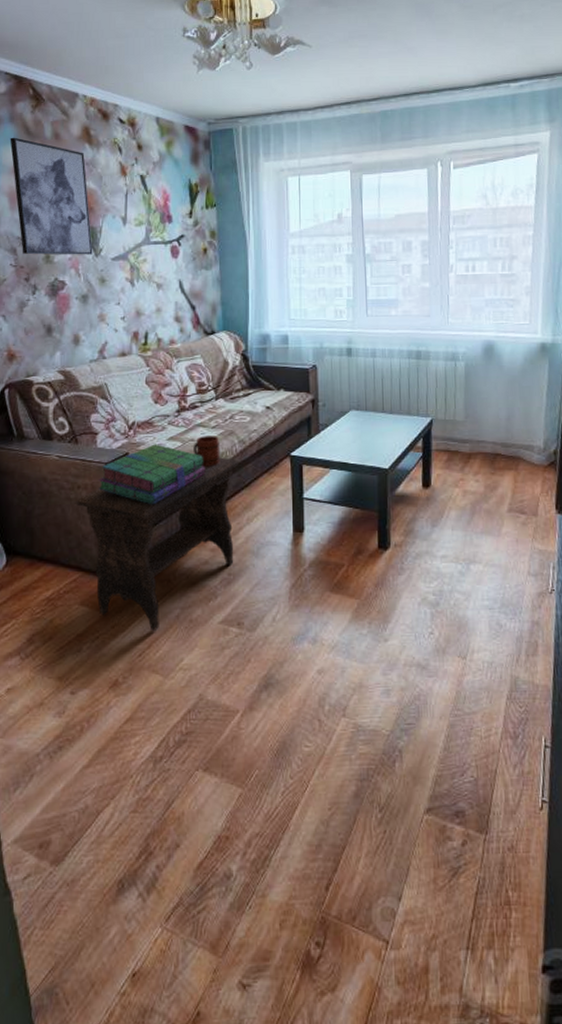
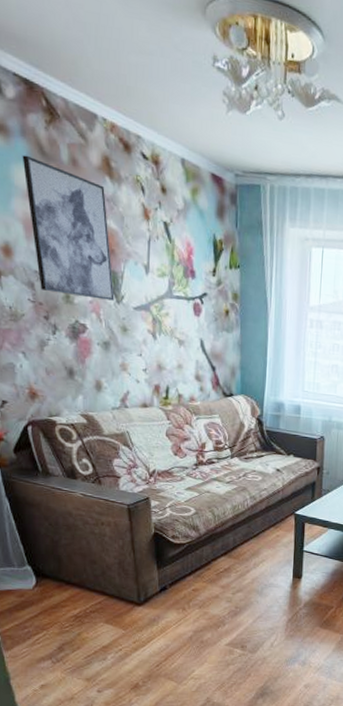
footstool: present [76,457,239,630] -> none [100,509,250,647]
stack of books: present [98,444,206,505] -> none [120,492,220,545]
mug: present [194,436,220,467] -> none [209,489,233,517]

